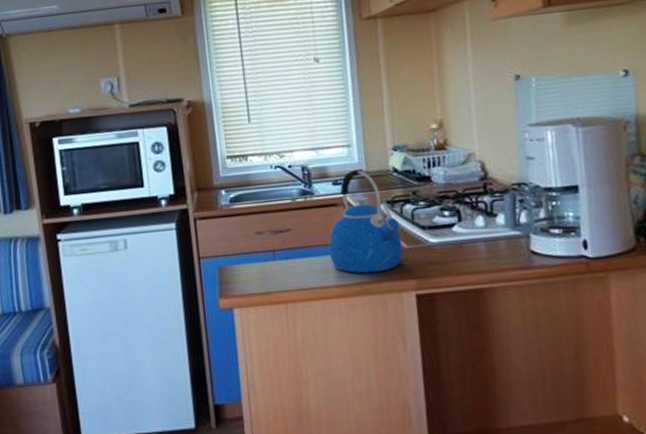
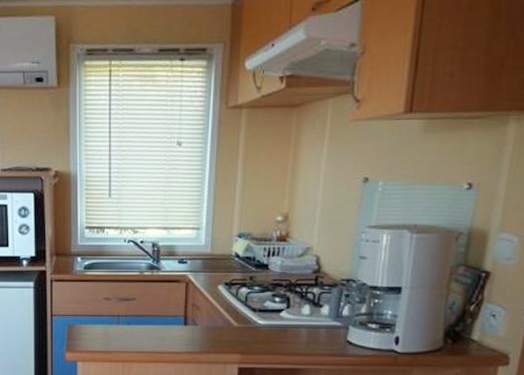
kettle: present [328,168,403,274] -> none [167,250,234,345]

